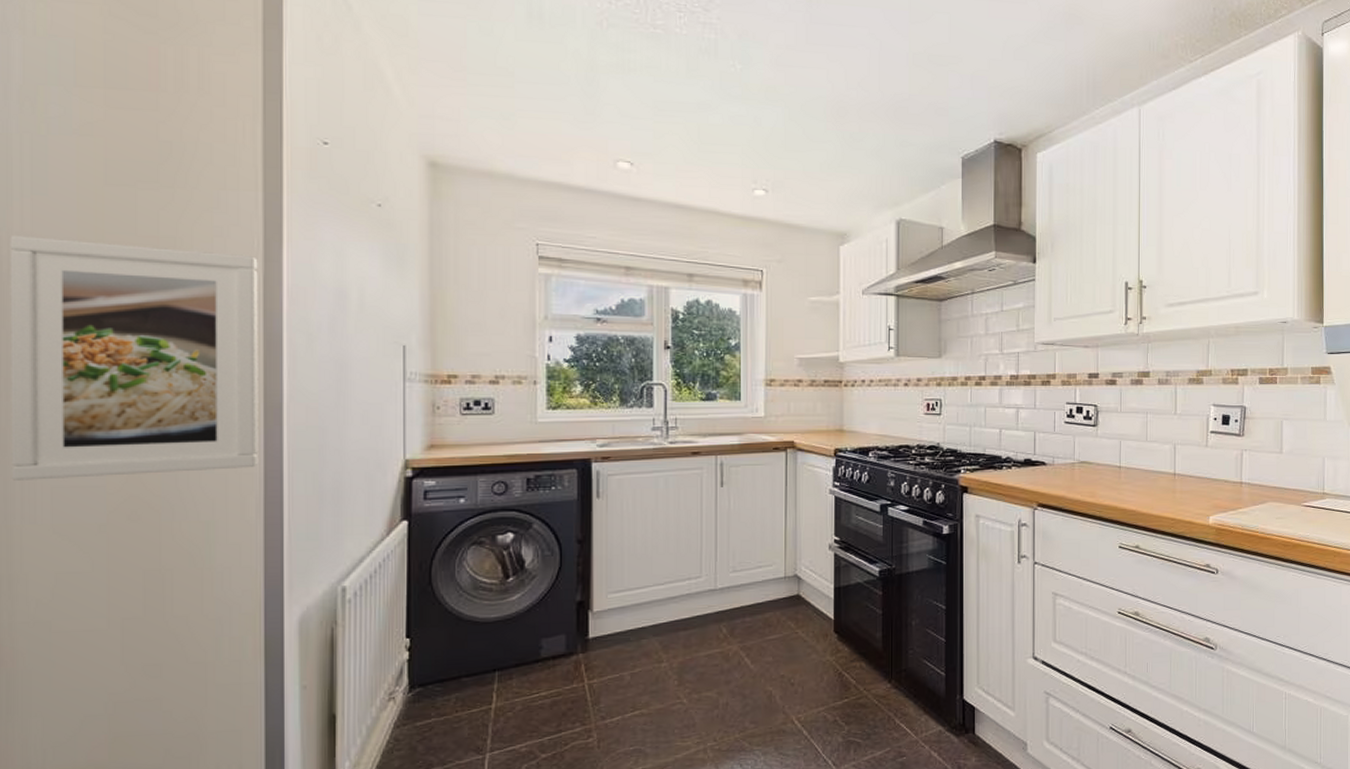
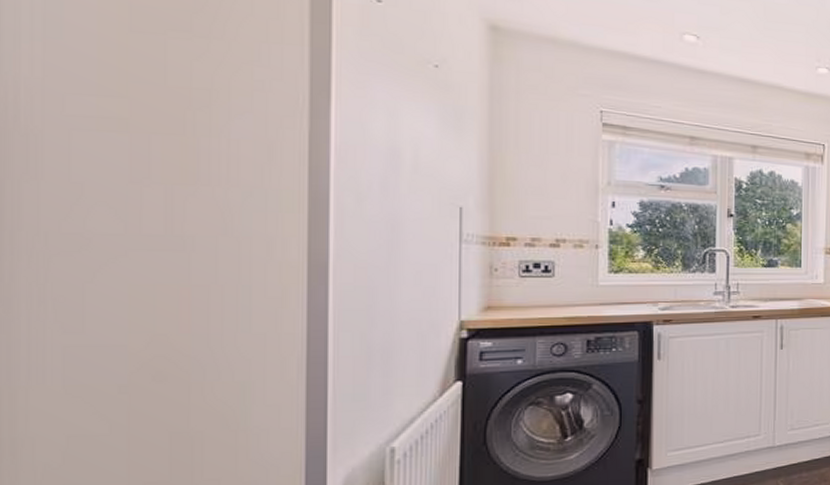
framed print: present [9,236,259,481] -> none [16,81,303,339]

